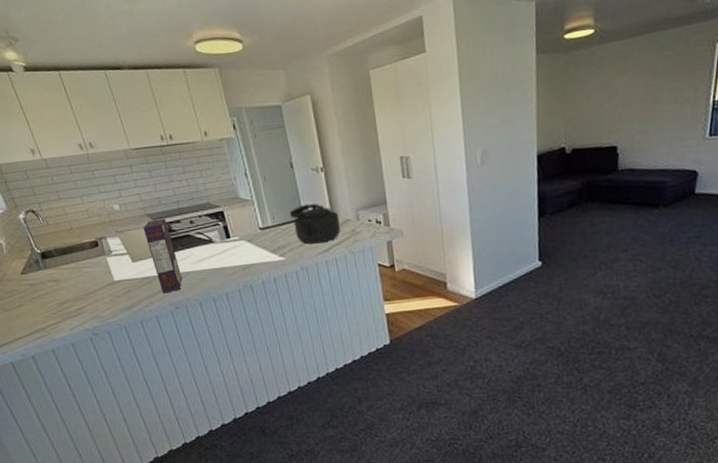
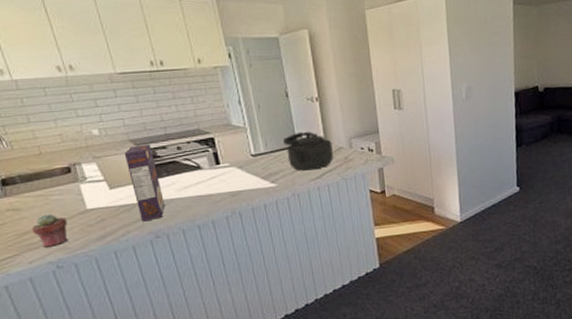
potted succulent: none [70,285,100,316] -> present [32,214,68,248]

